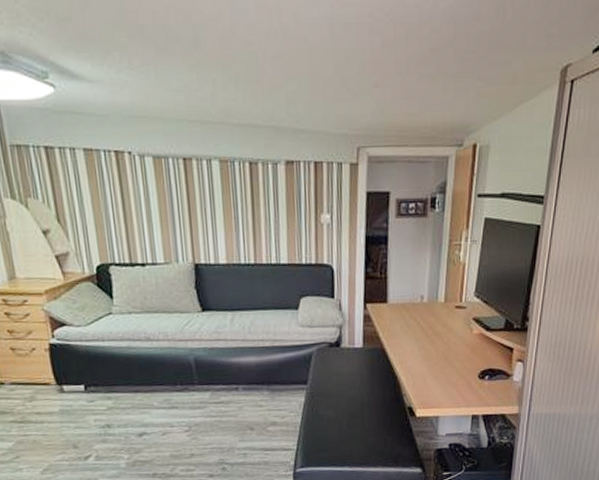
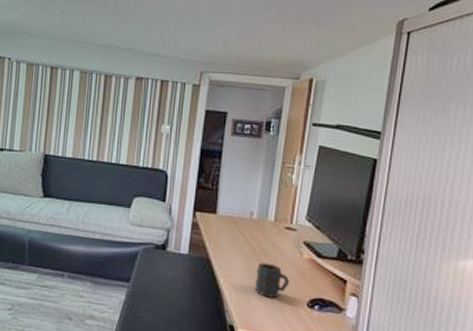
mug: none [429,343,462,376] -> present [254,262,290,298]

